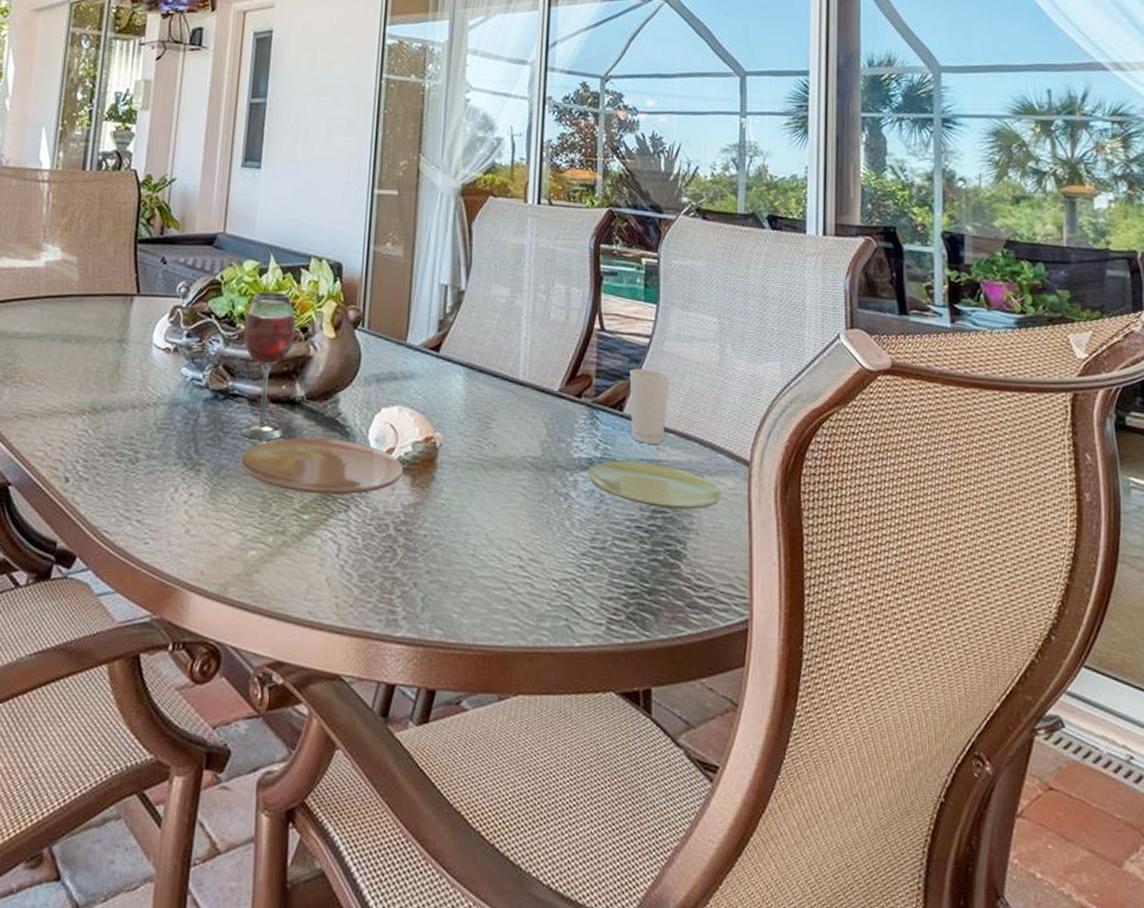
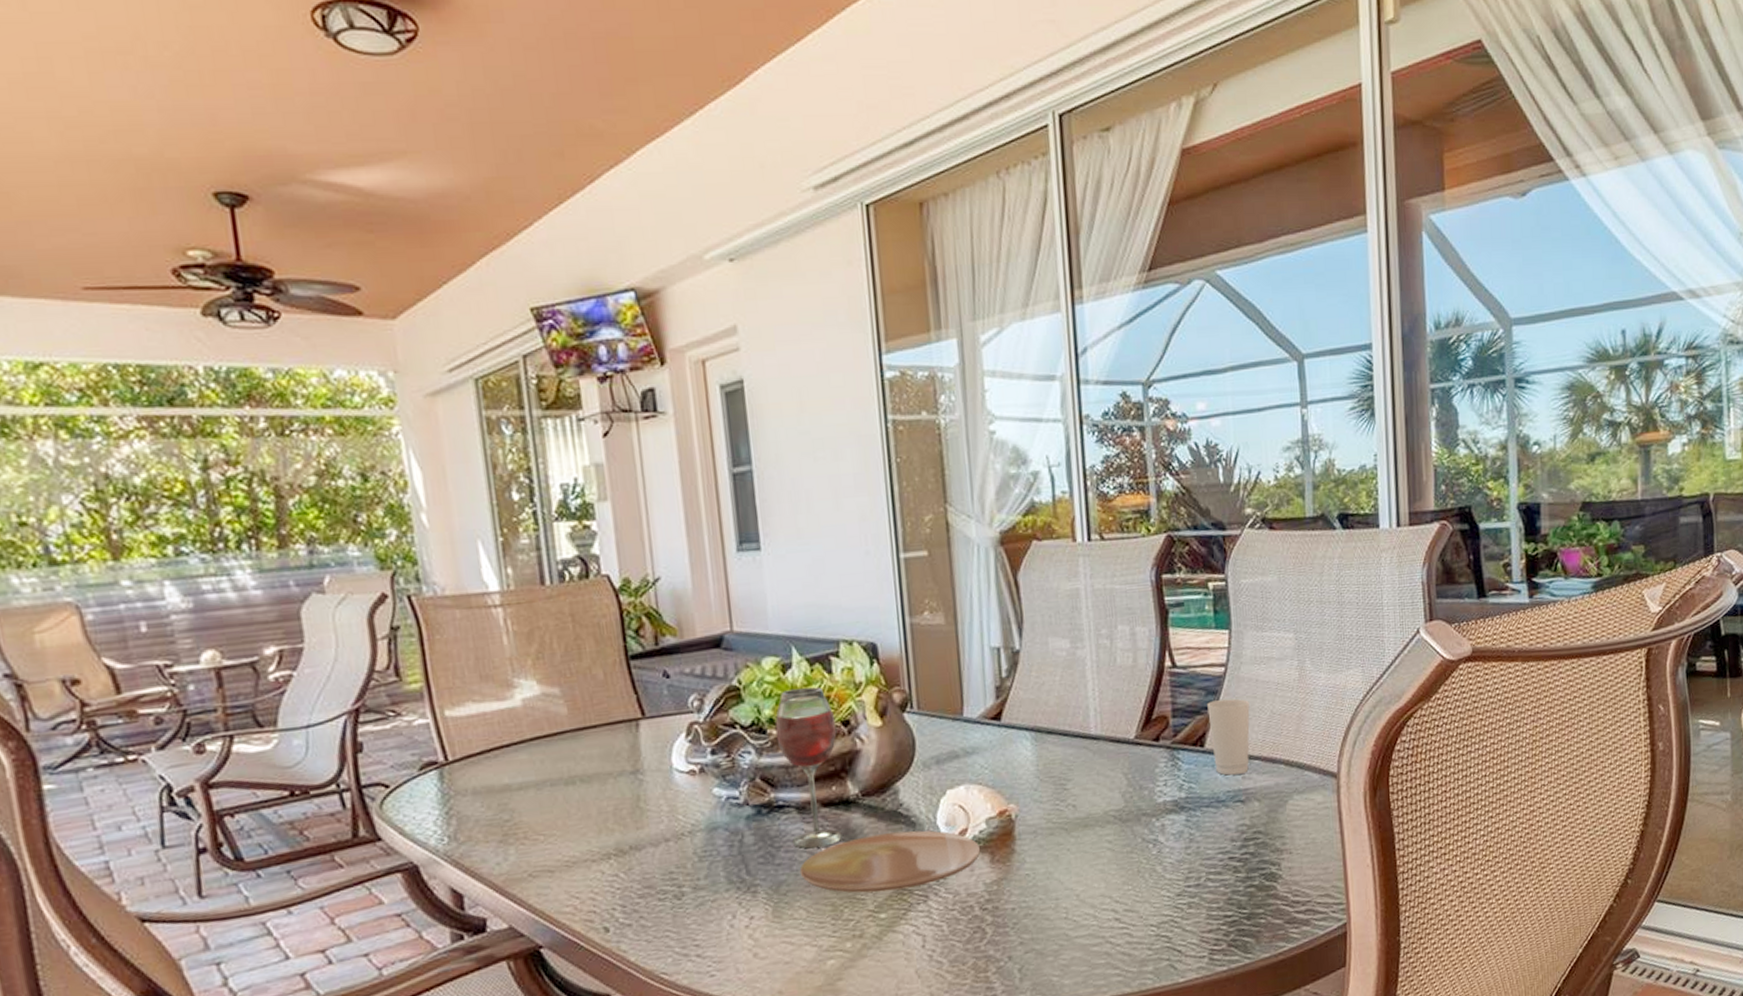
plate: present [587,460,723,509] -> none [1173,792,1313,836]

